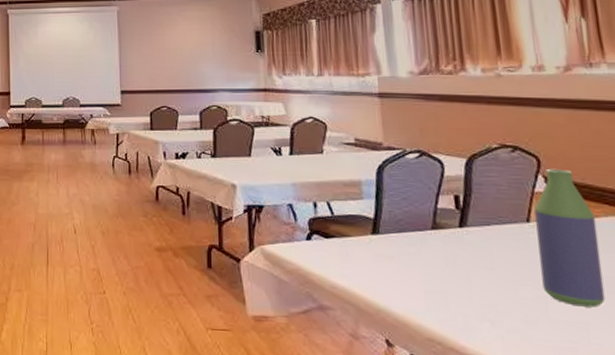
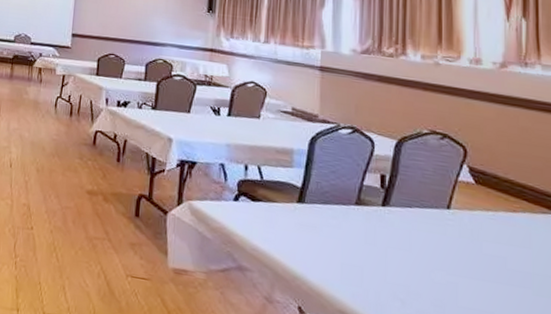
bottle: present [534,168,606,307] -> none [455,159,513,299]

